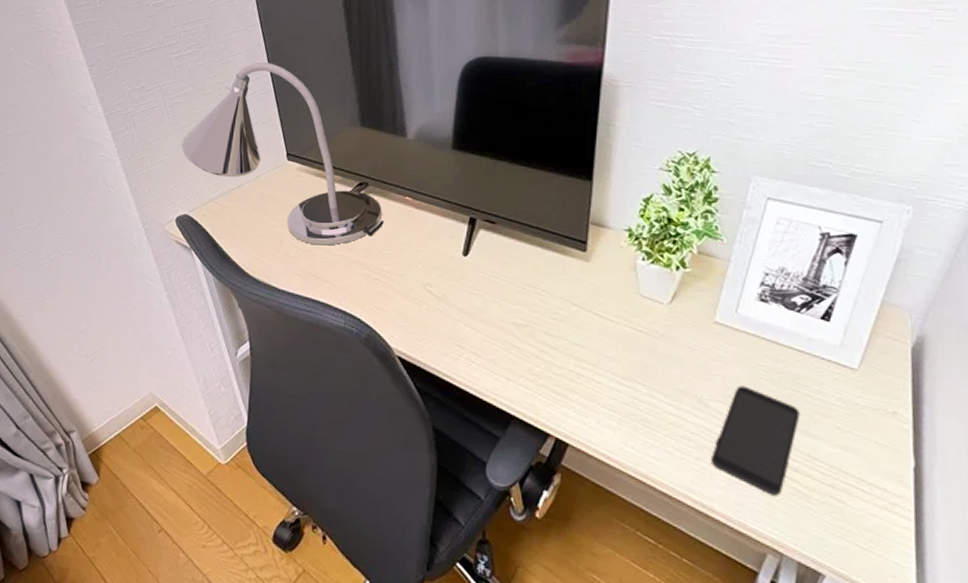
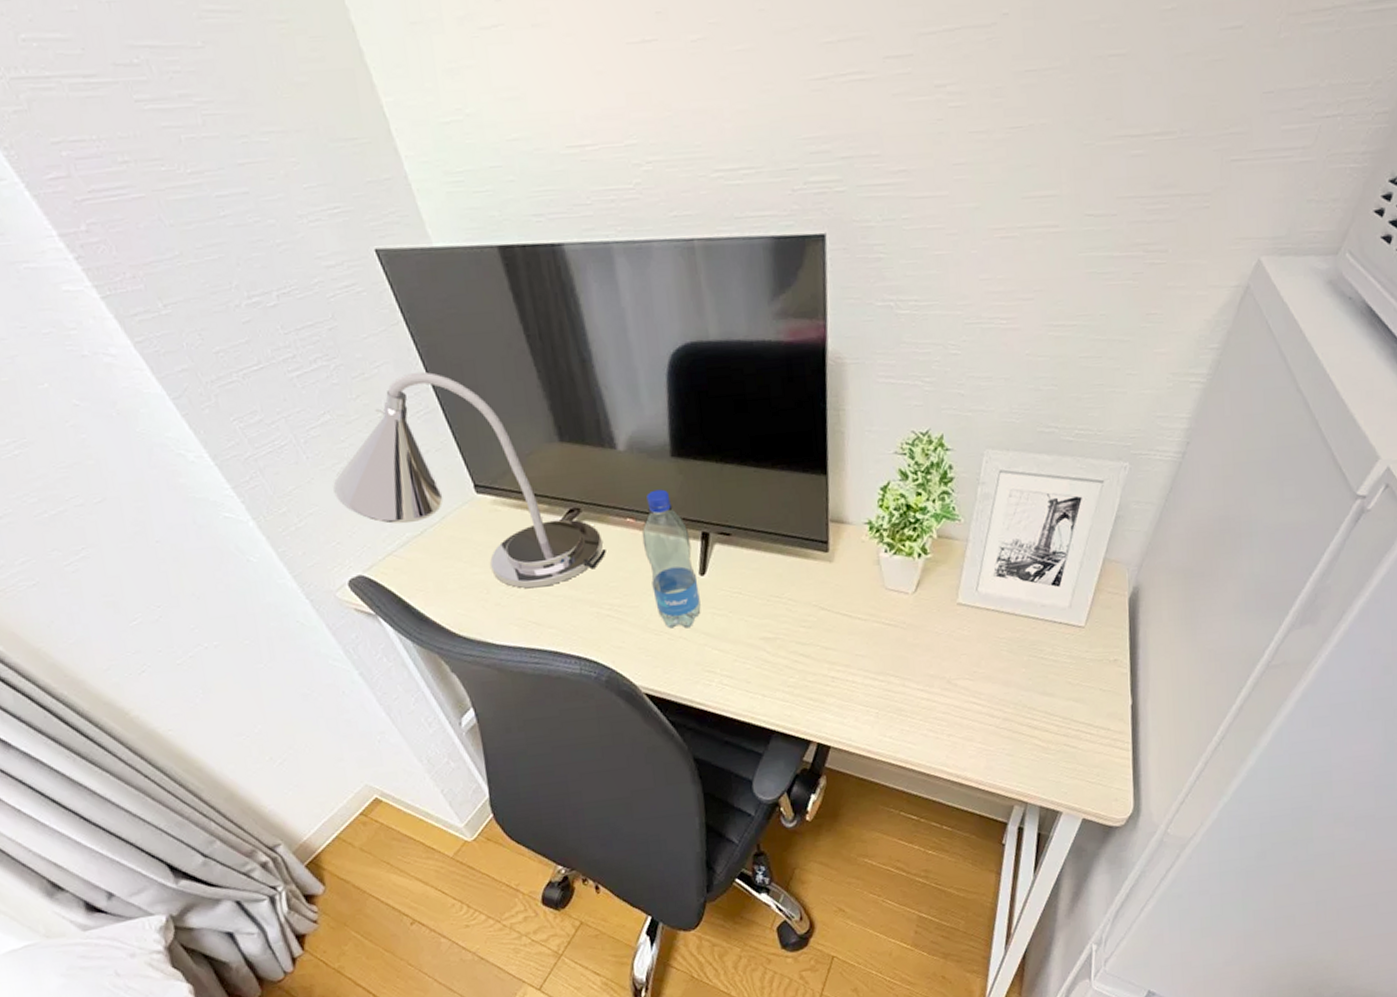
bottle: none [416,175,460,302] -> present [641,489,701,629]
mobile phone: present [712,385,800,496] -> none [962,660,1037,754]

